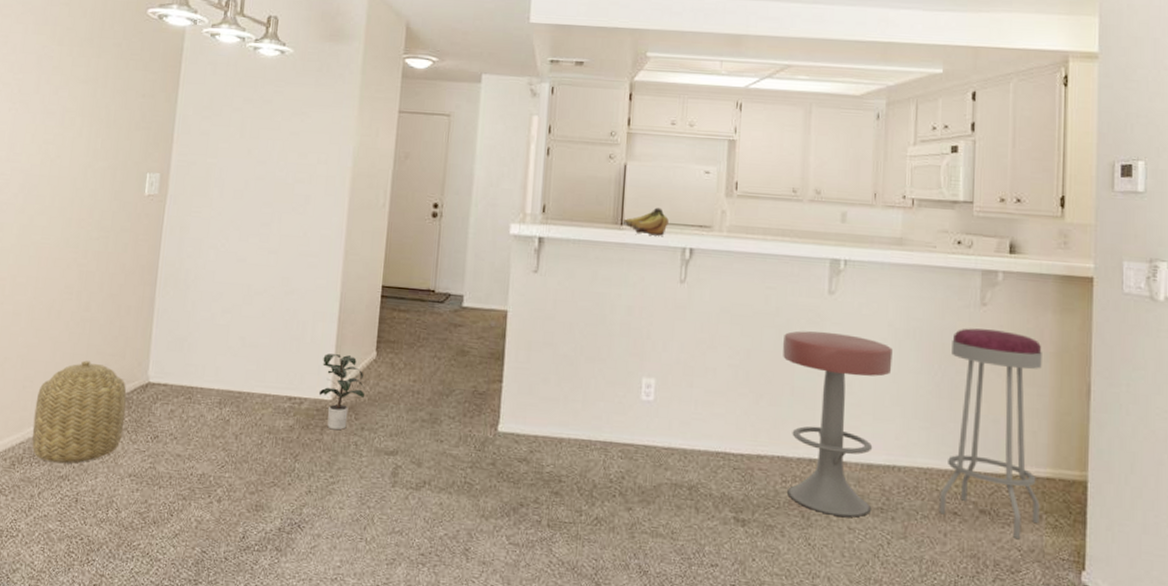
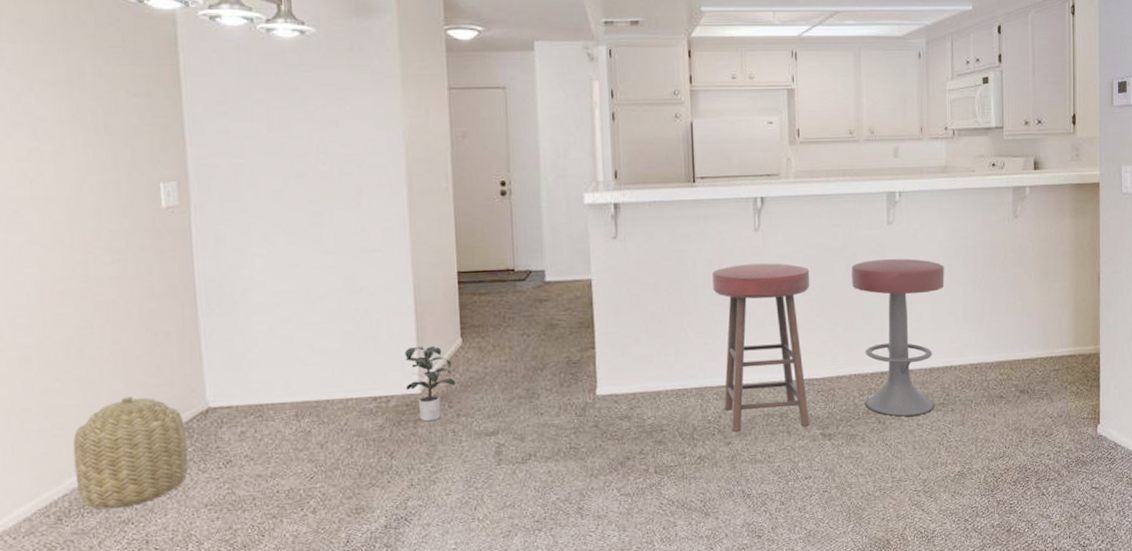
fruit: present [622,207,669,237] -> none [695,161,739,190]
bar stool: none [628,316,736,506] -> present [712,263,810,433]
bar stool: present [939,328,1042,539] -> none [988,237,1065,408]

